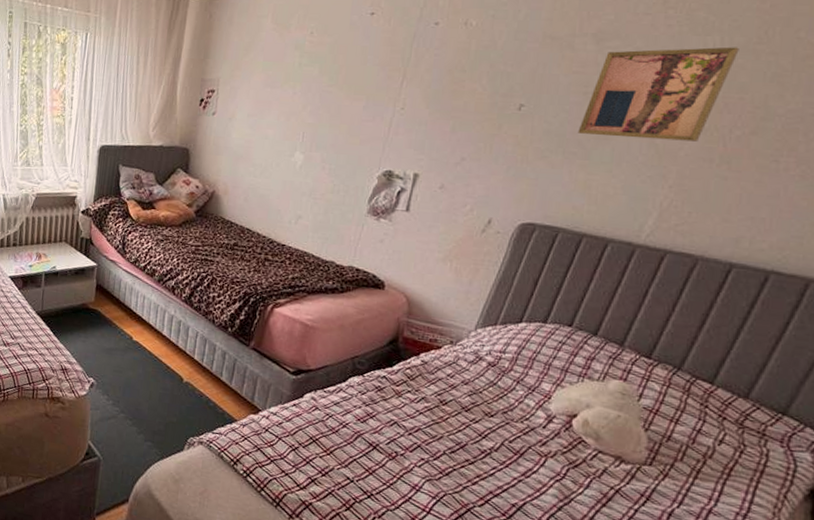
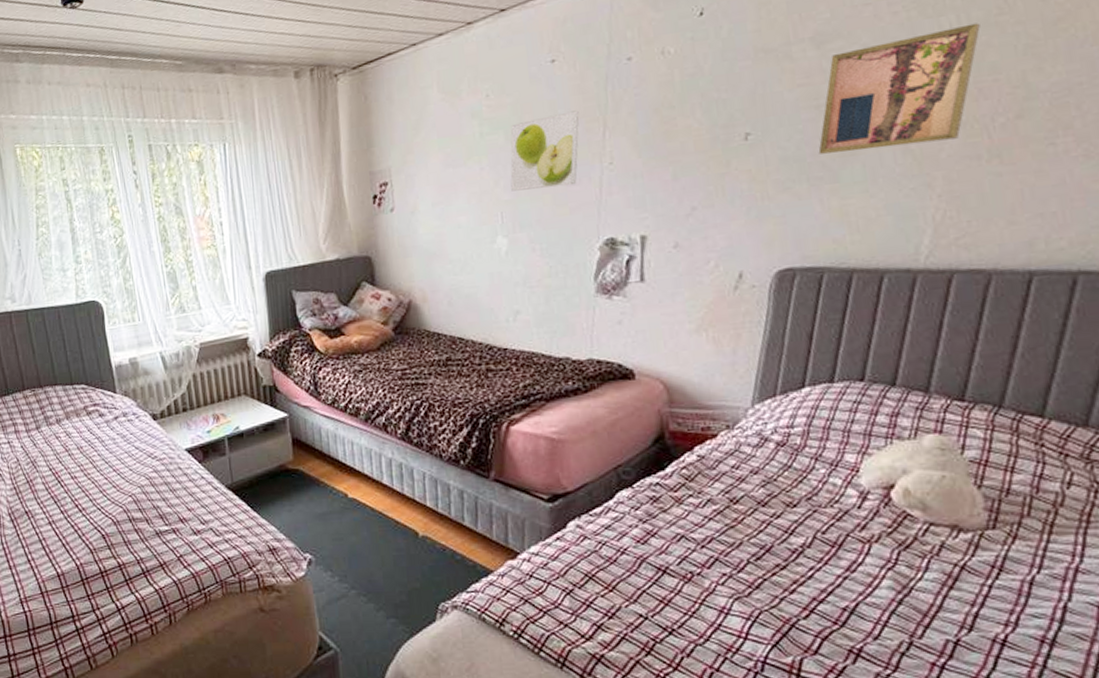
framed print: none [315,59,385,121] -> present [510,110,579,191]

